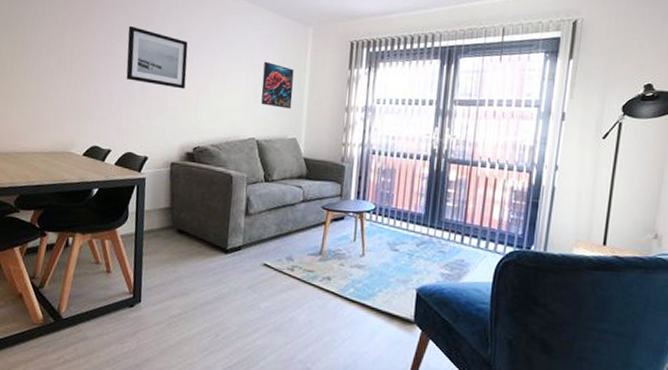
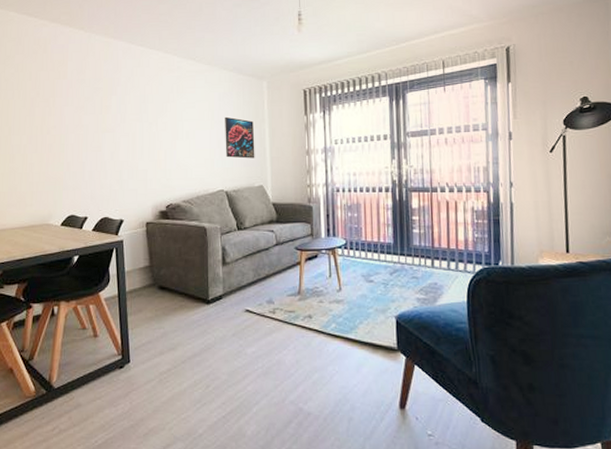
wall art: present [126,26,188,89] -> none [93,99,153,152]

